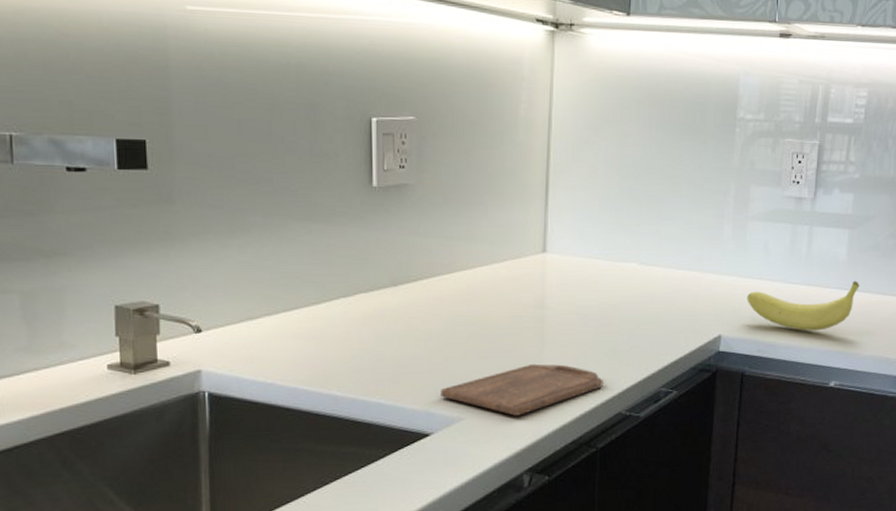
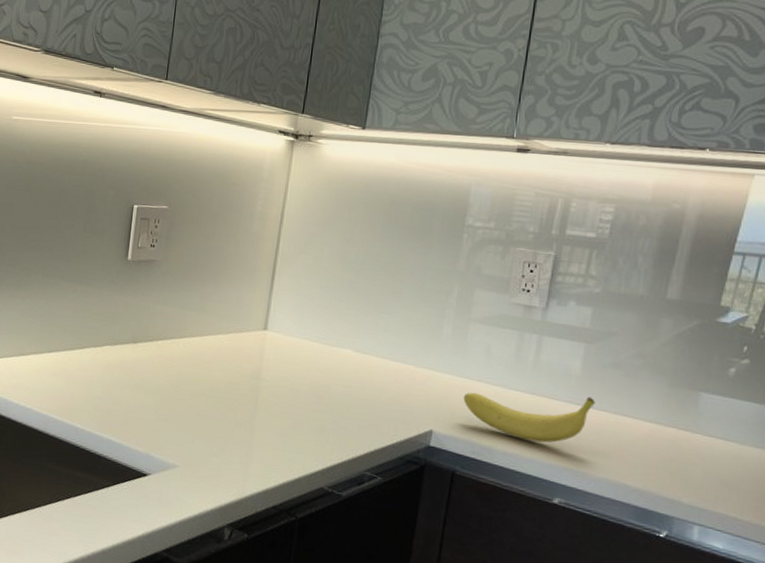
cutting board: present [441,363,603,416] -> none [161,427,309,473]

